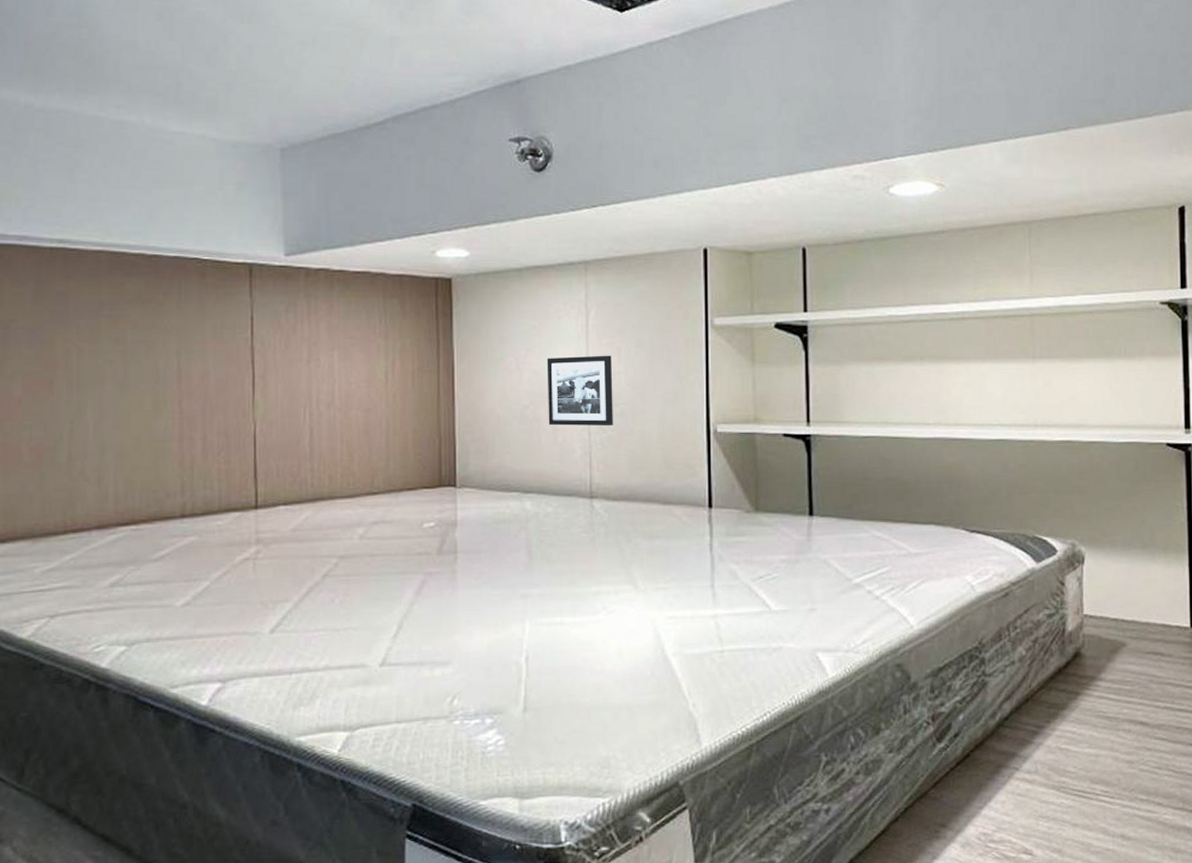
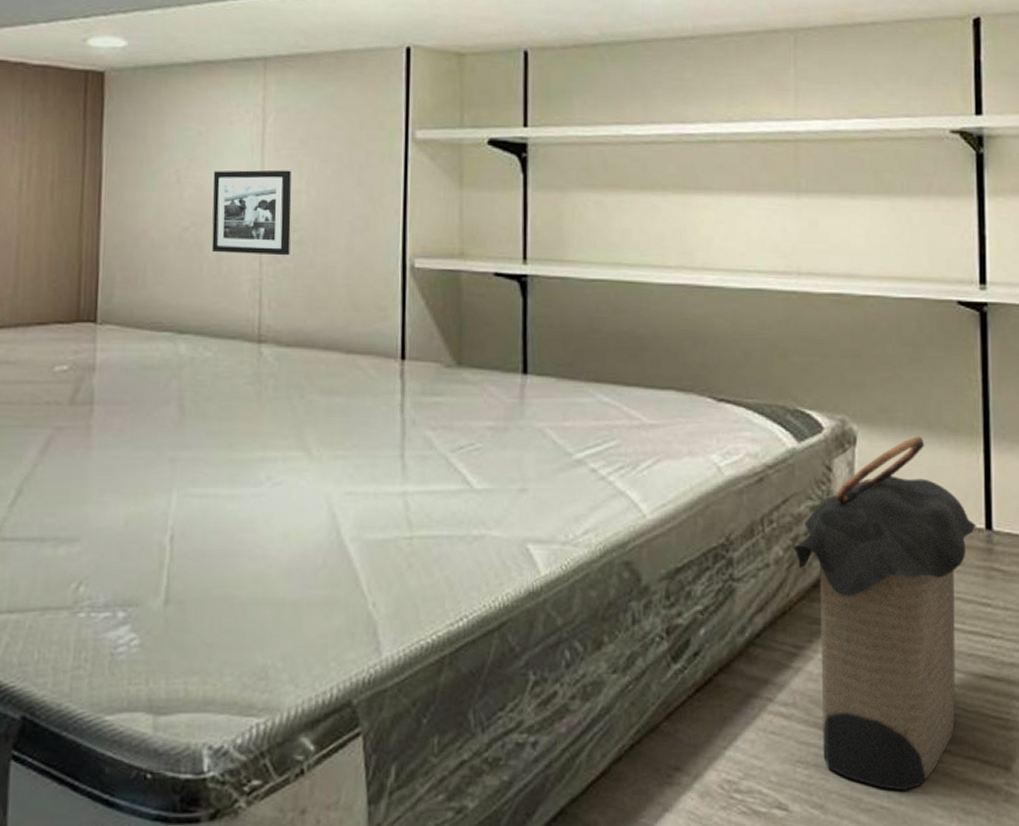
laundry hamper: none [1033,554,1183,837] -> present [793,435,976,791]

